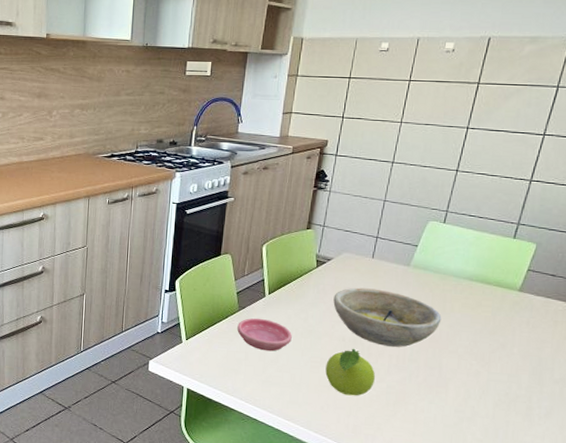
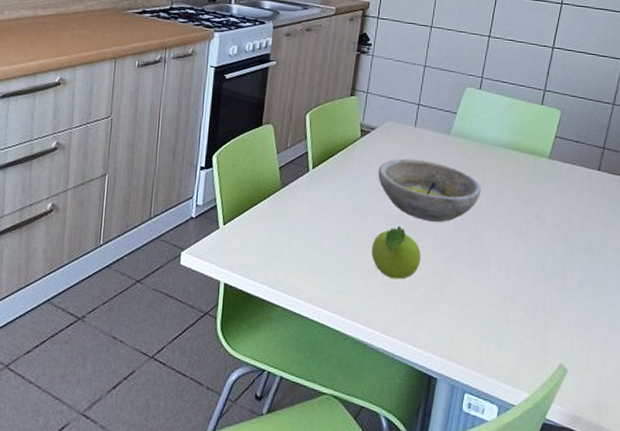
saucer: present [237,317,292,352] -> none [279,195,337,234]

